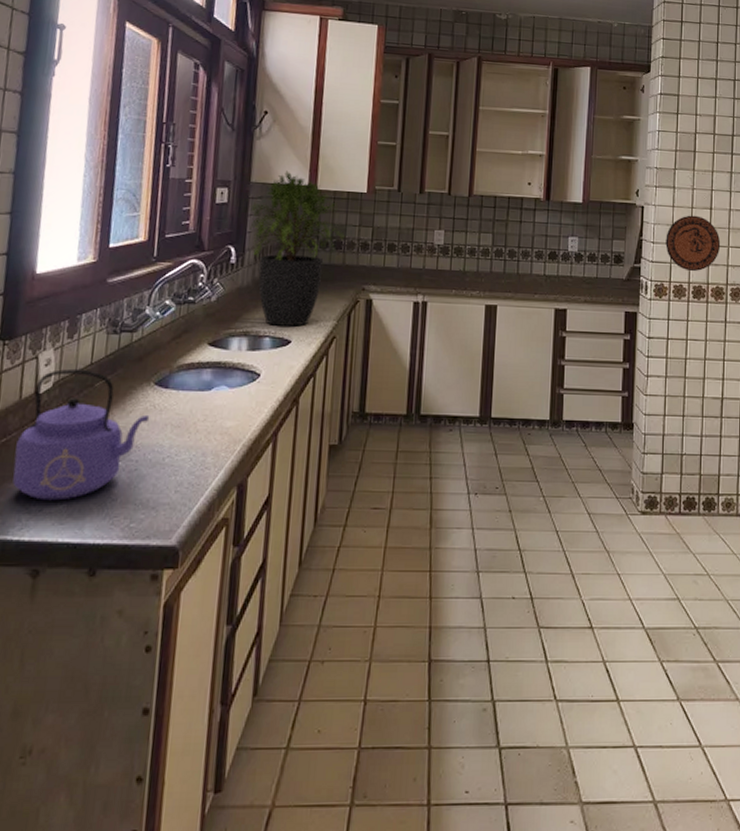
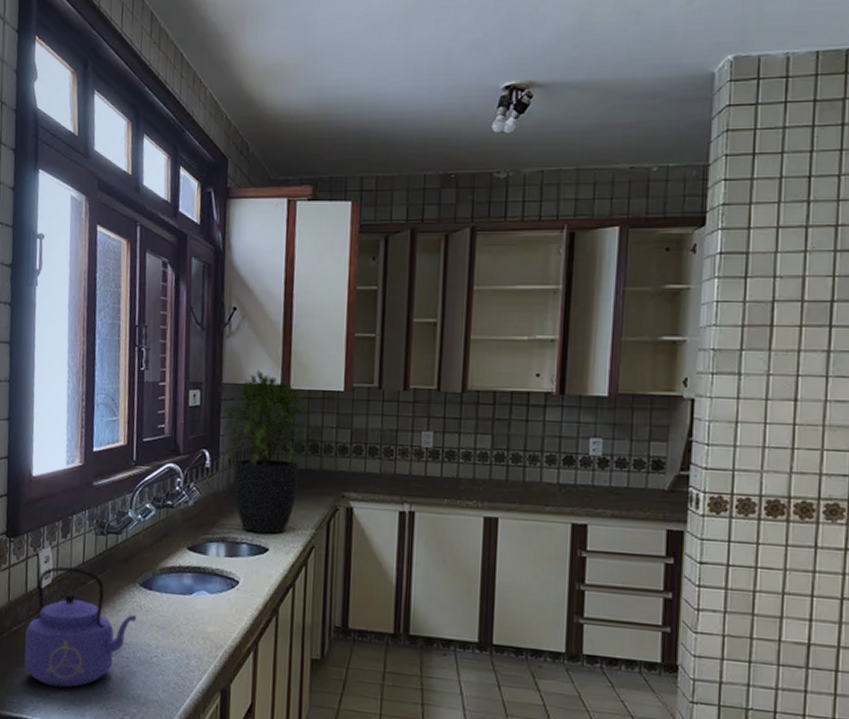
decorative plate: present [665,215,721,272] -> none [726,409,810,482]

